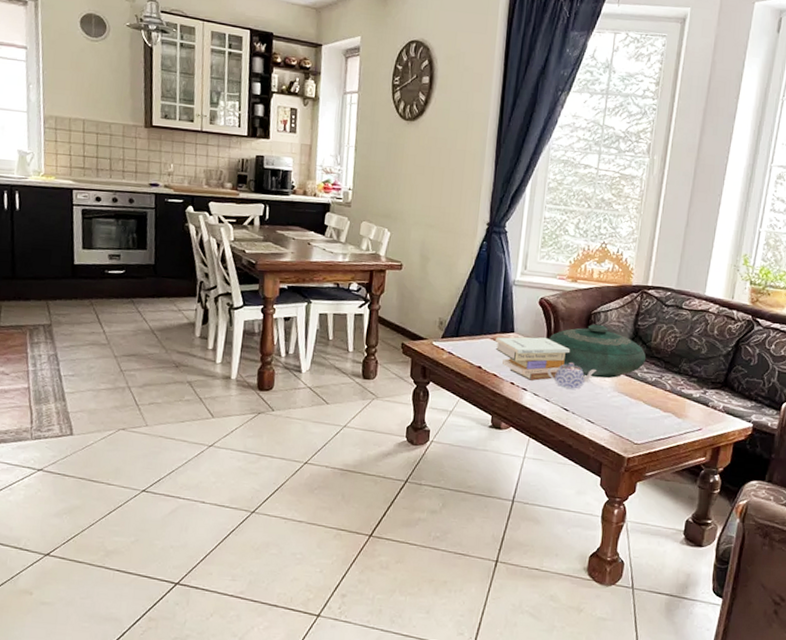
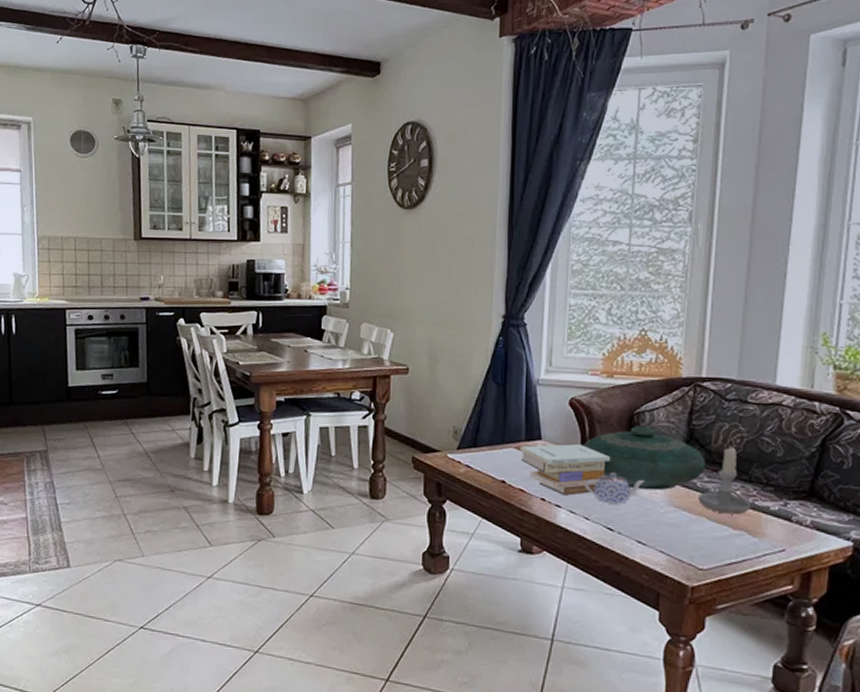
candle: none [638,343,678,400] -> present [698,445,750,515]

